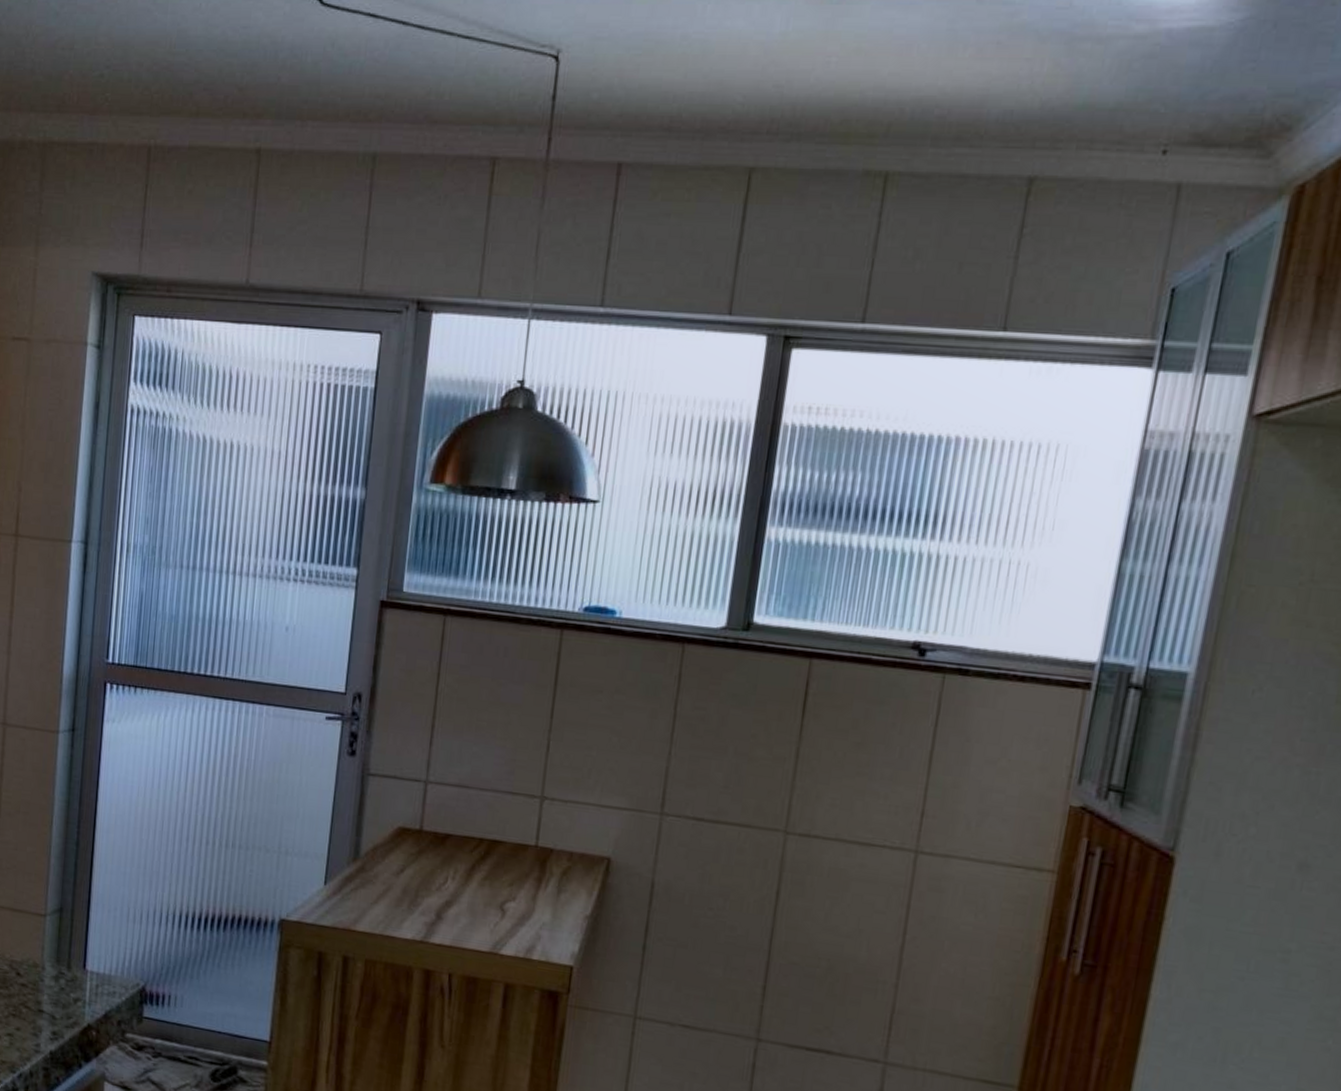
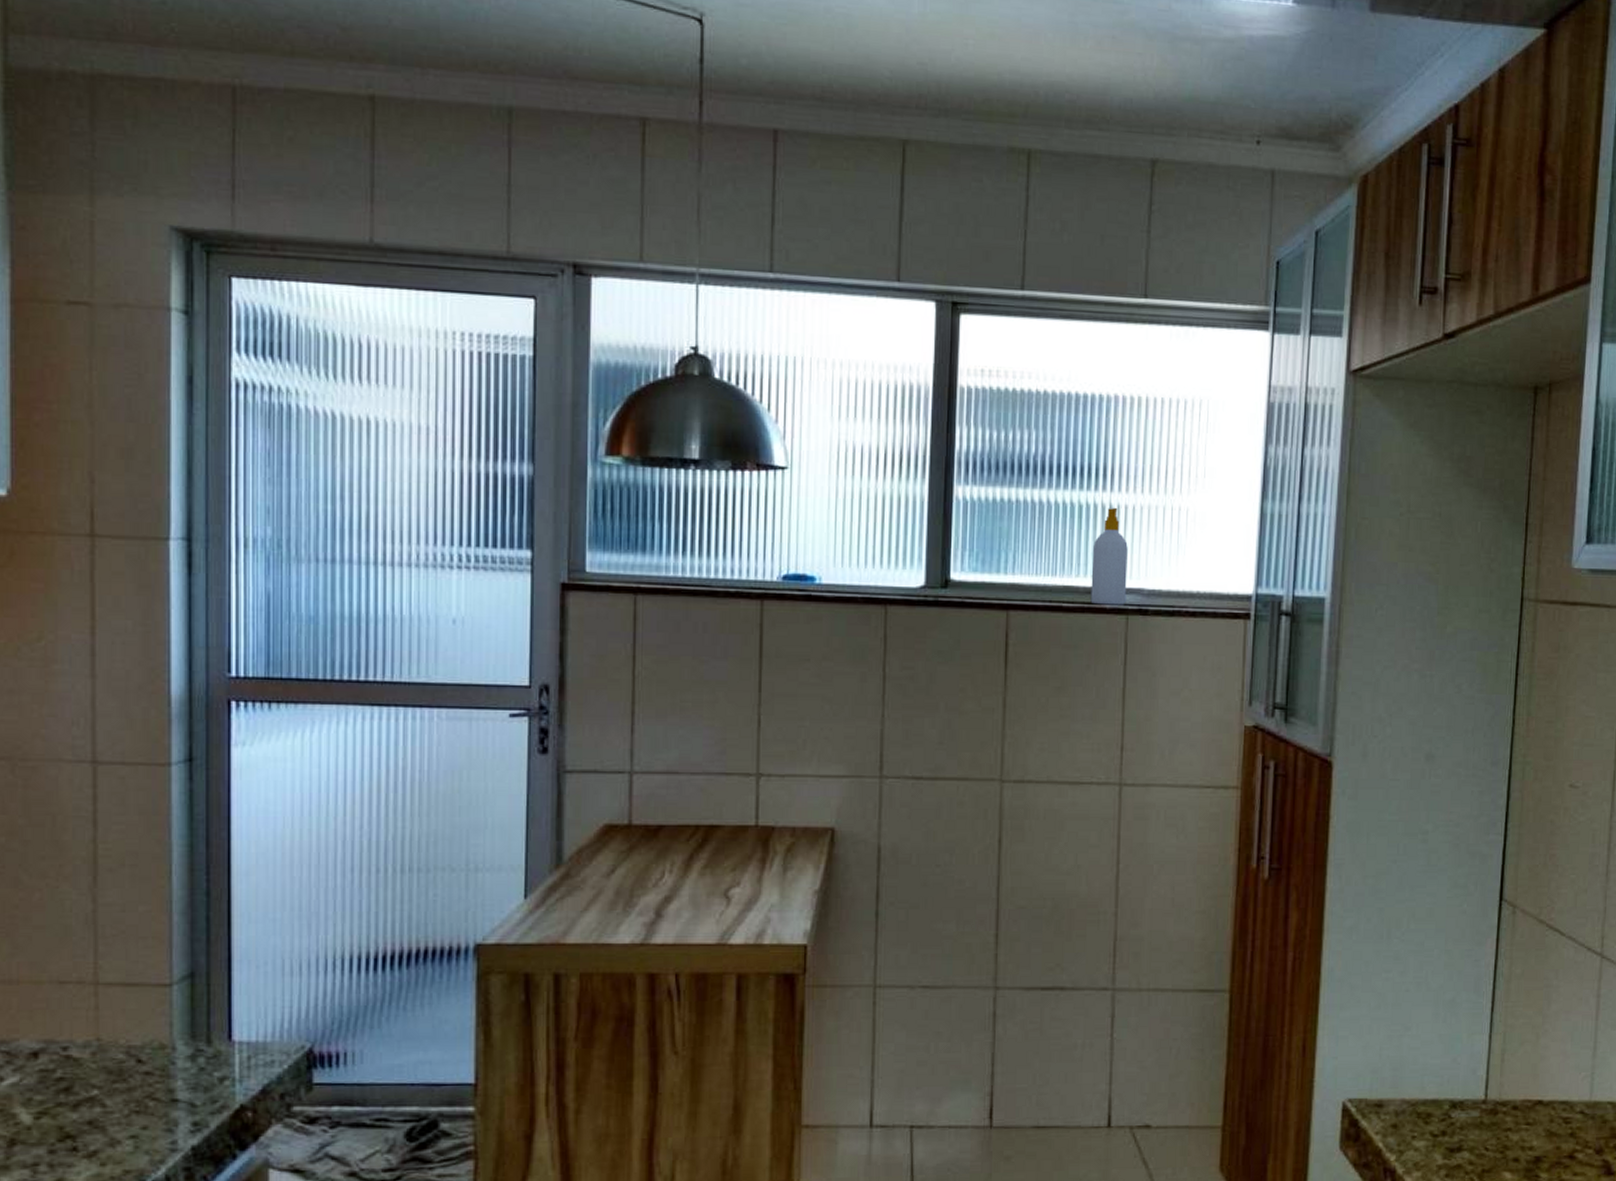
soap bottle: none [903,557,954,663] -> present [1090,507,1128,605]

